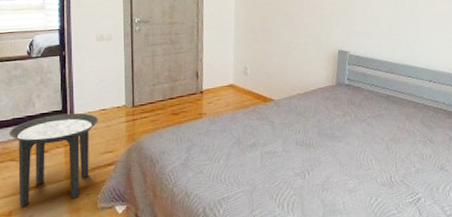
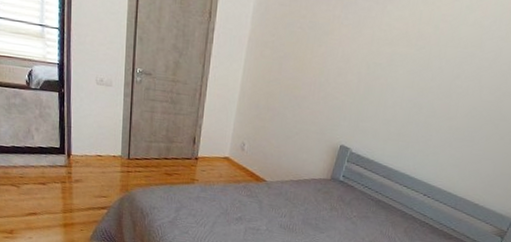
side table: present [9,113,99,206] -> none [9,150,95,232]

